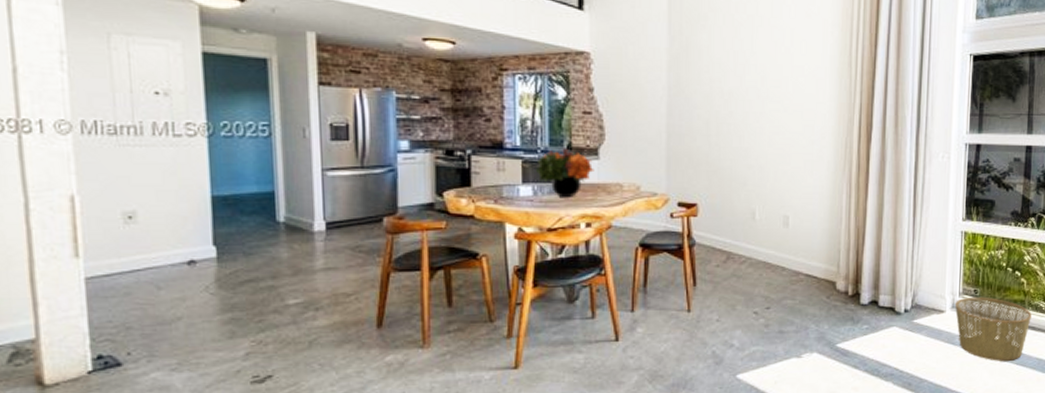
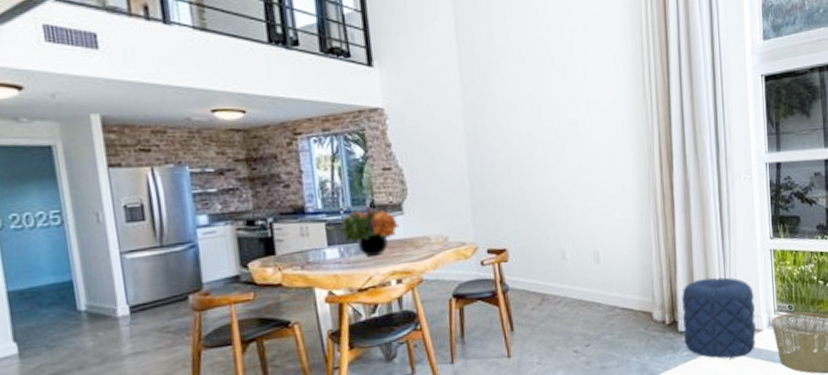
pouf: none [864,253,940,337] -> present [682,277,756,359]

